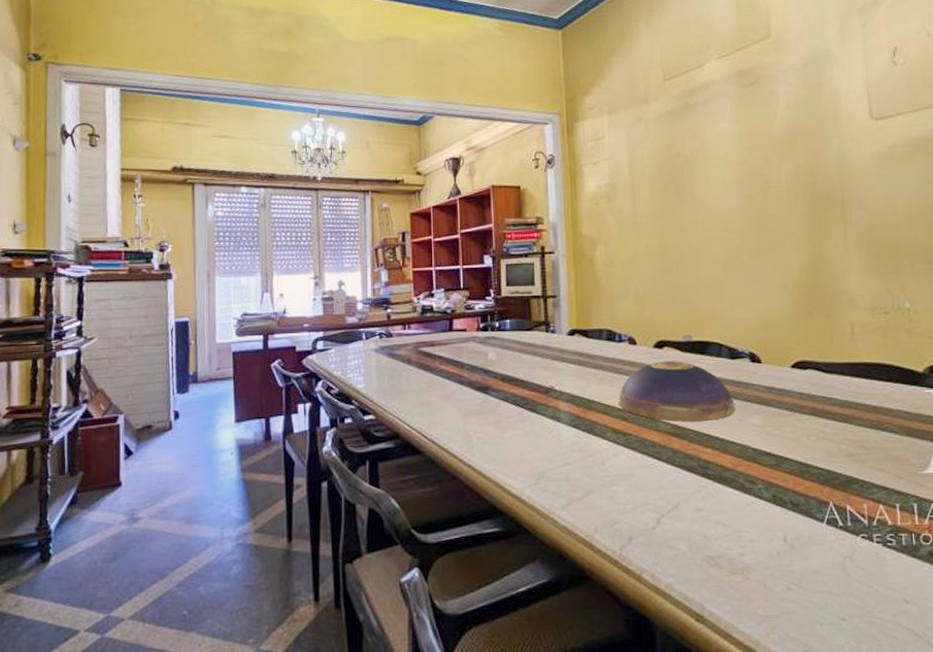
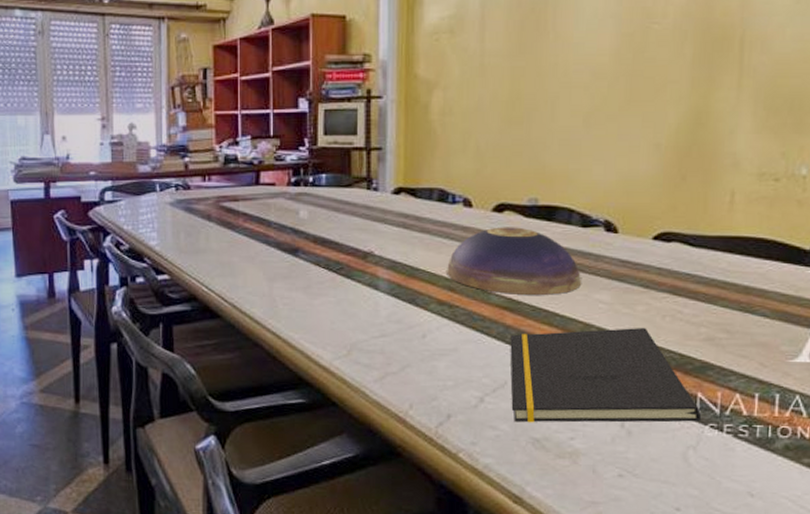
notepad: none [679,446,853,541] -> present [510,327,702,423]

